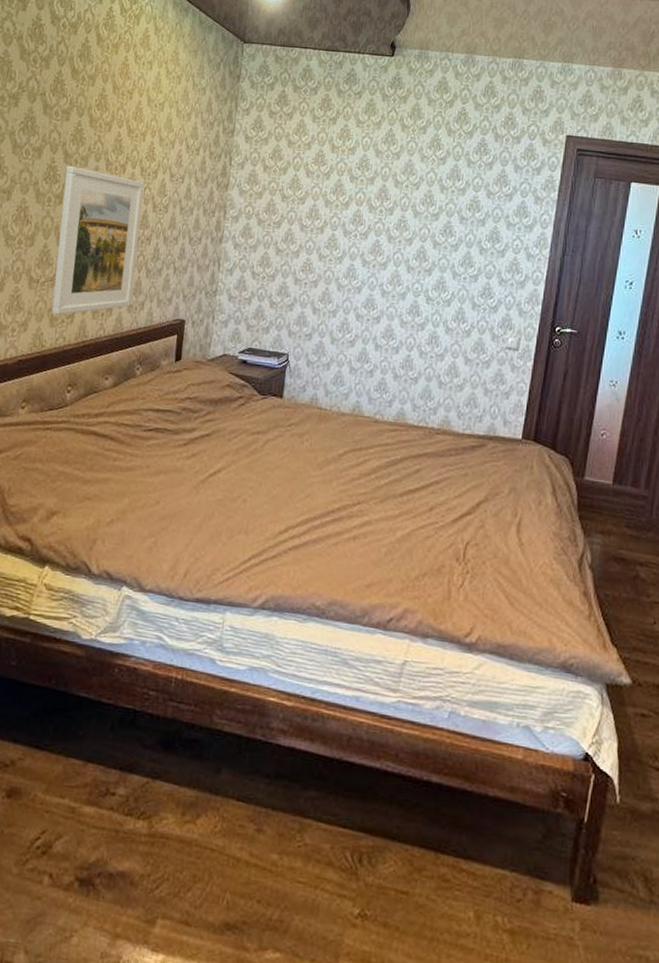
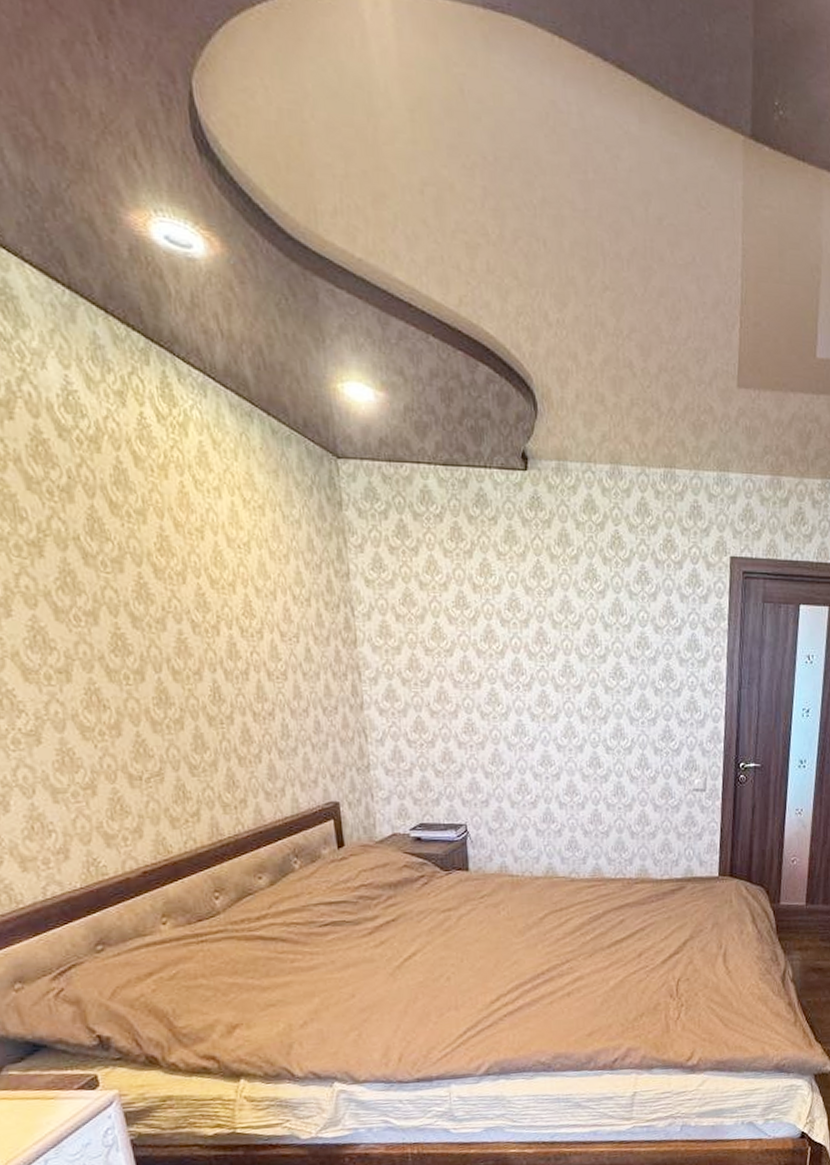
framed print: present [51,165,144,315] -> none [138,631,268,815]

